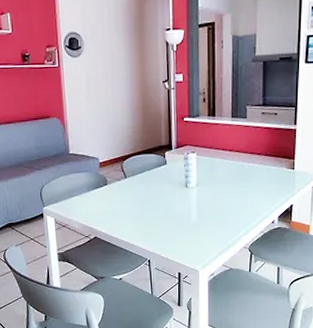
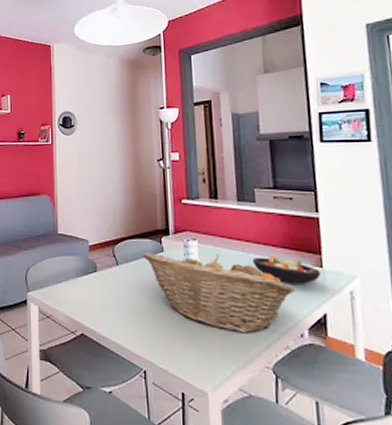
fruit basket: none [148,164,271,225] -> present [143,252,295,334]
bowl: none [240,162,292,184] -> present [252,256,321,284]

